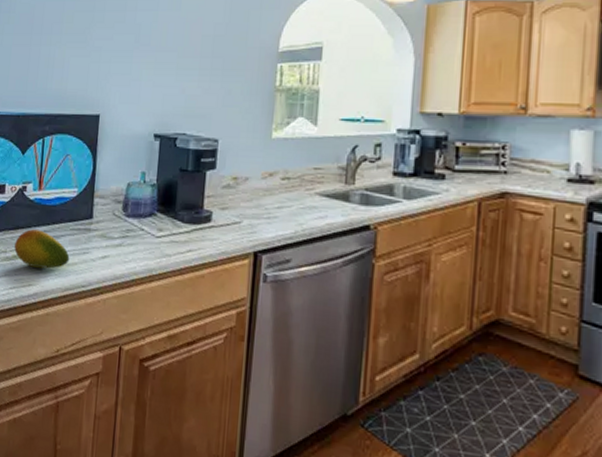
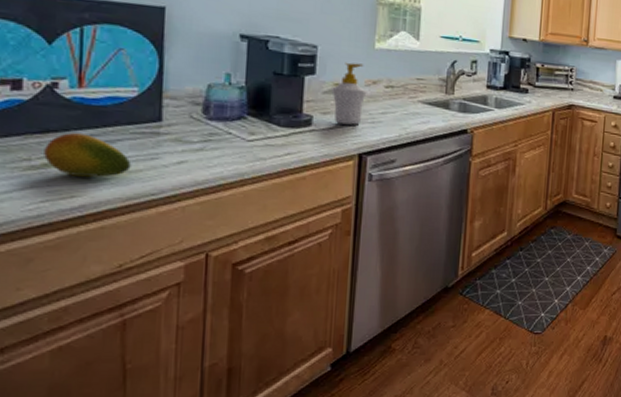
soap bottle: none [230,154,264,221] -> present [331,62,367,125]

